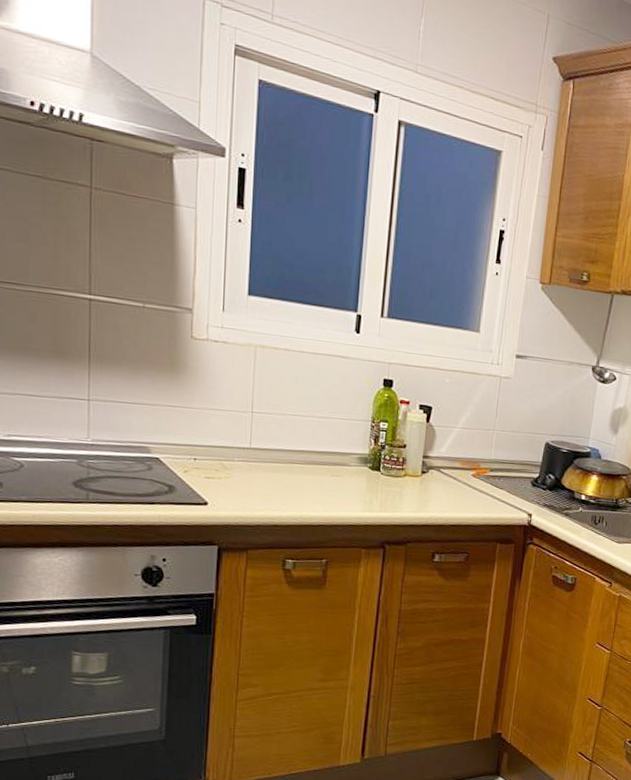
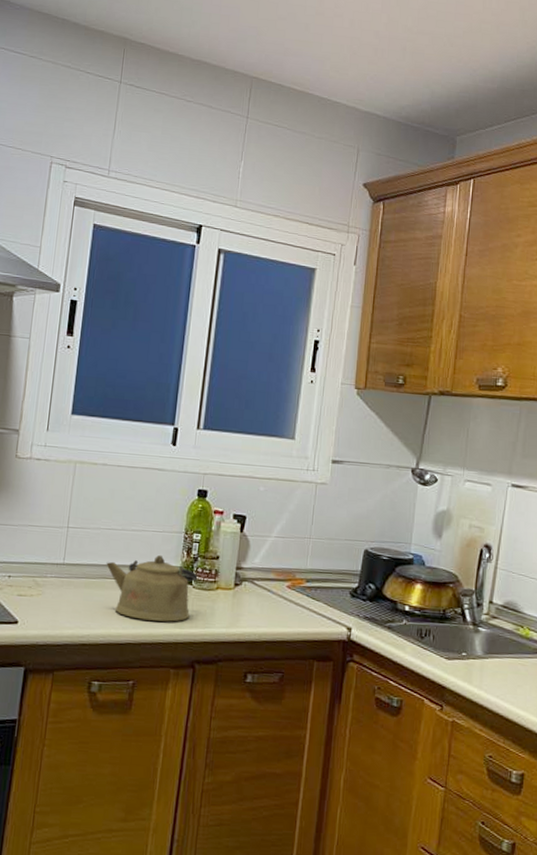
kettle: none [294,441,385,506] -> present [106,554,197,622]

